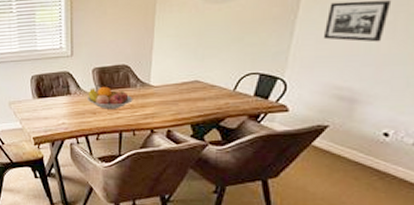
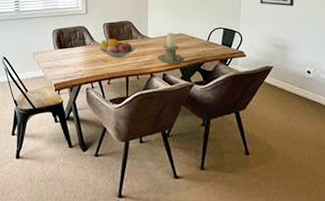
candle holder: none [161,79,199,119] -> present [158,32,185,64]

